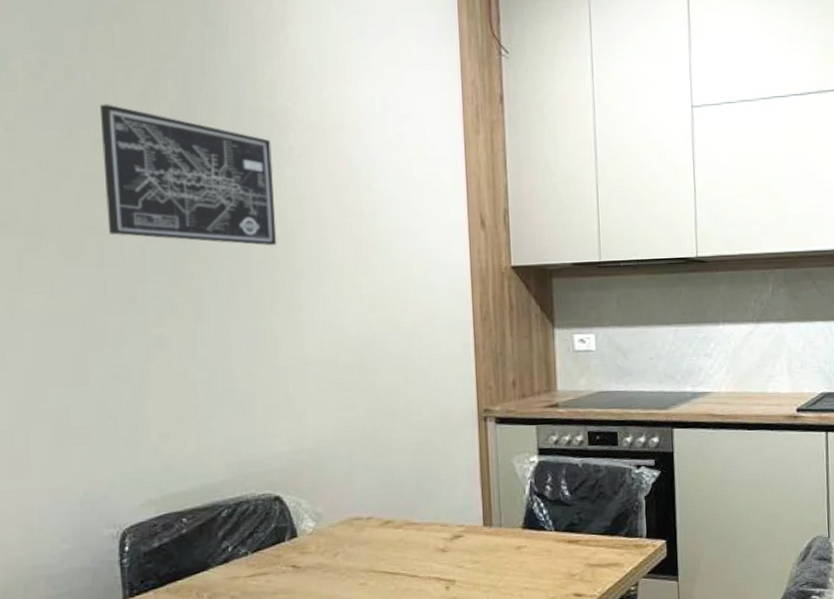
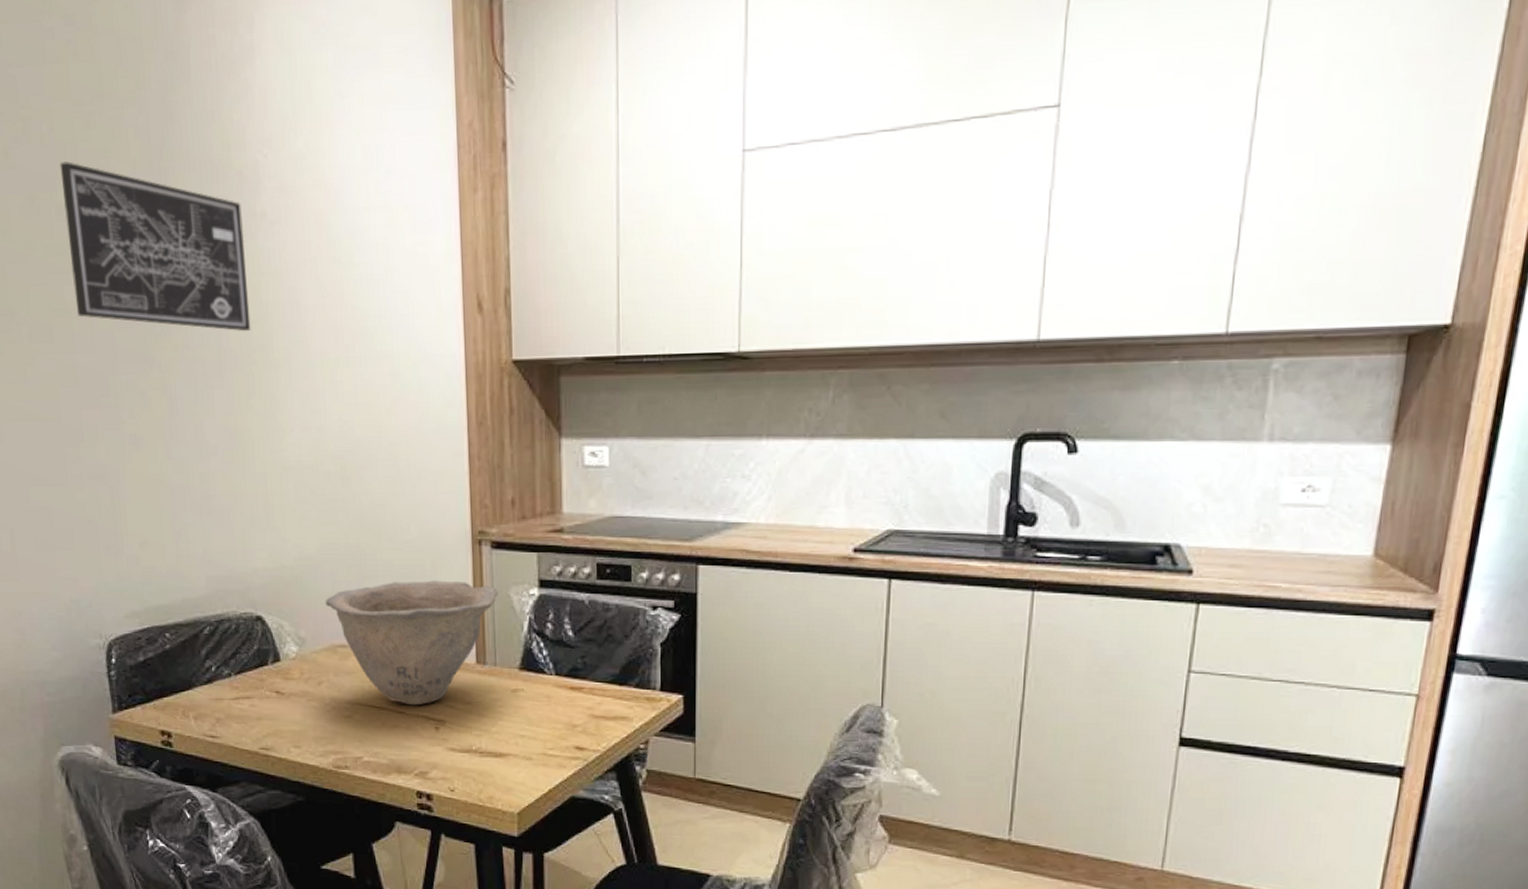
bowl: none [341,454,502,569] -> present [325,580,498,706]

